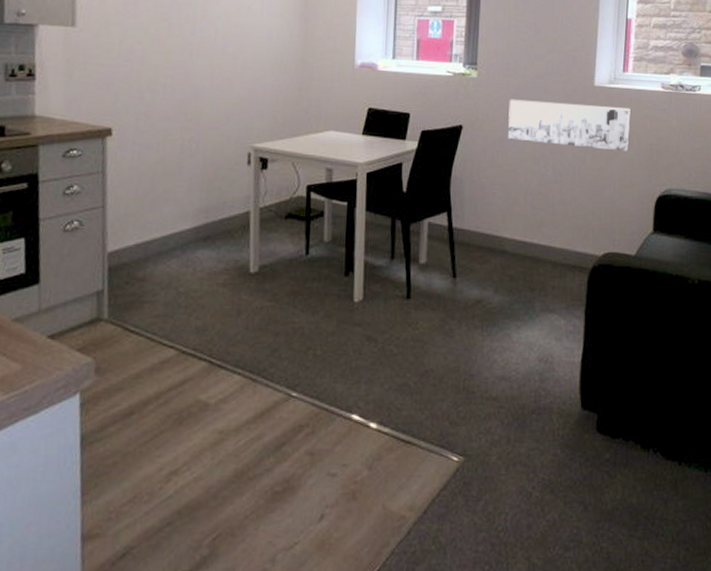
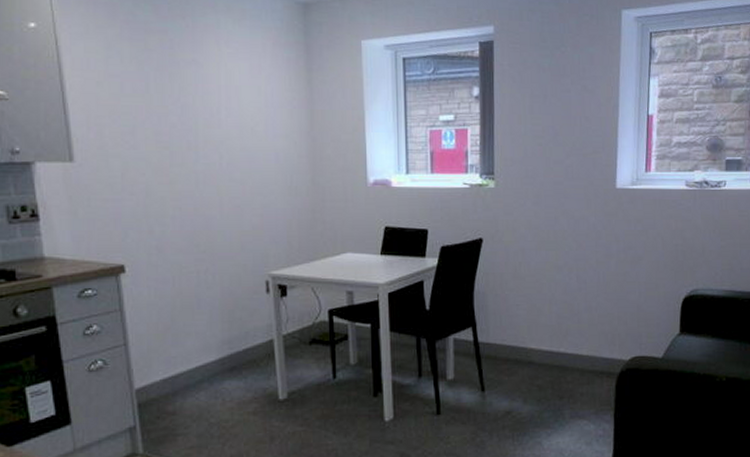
wall art: present [507,99,631,152] -> none [529,208,655,254]

